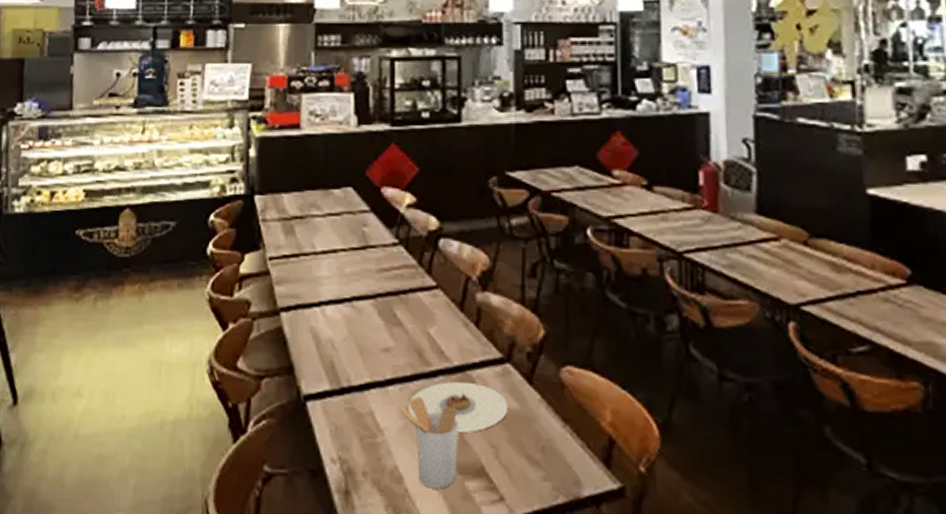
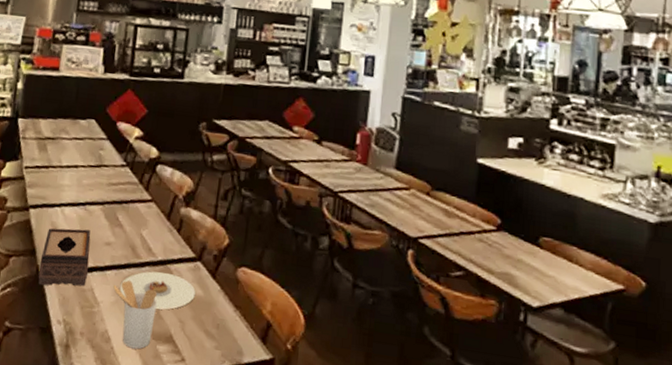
tissue box: none [300,333,364,413] -> present [38,228,91,286]

